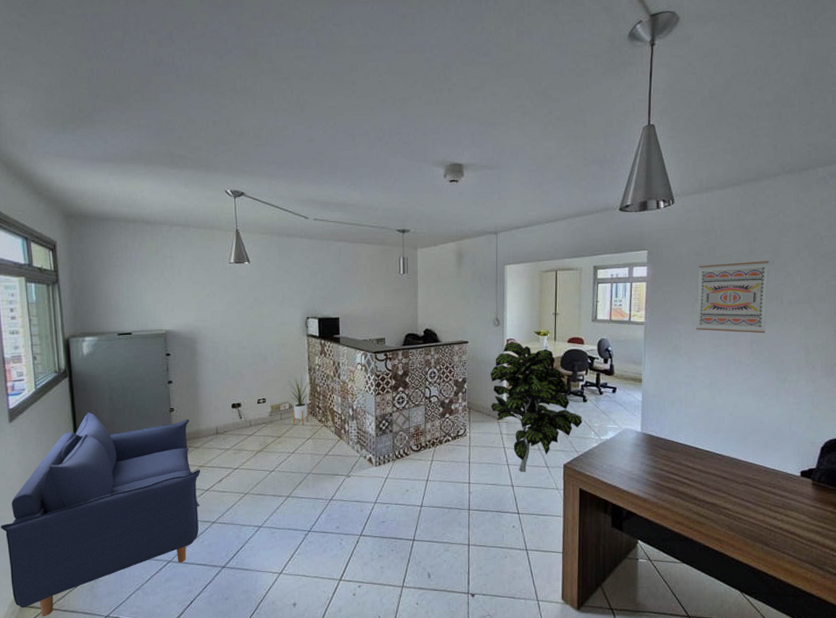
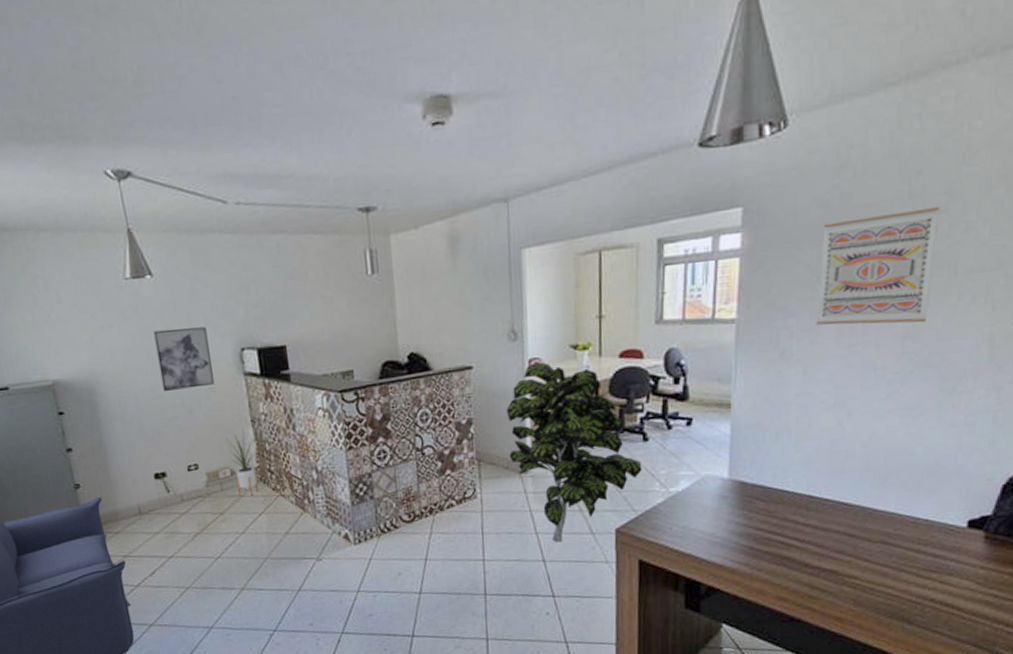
wall art: none [245,300,285,344] -> present [153,327,214,392]

